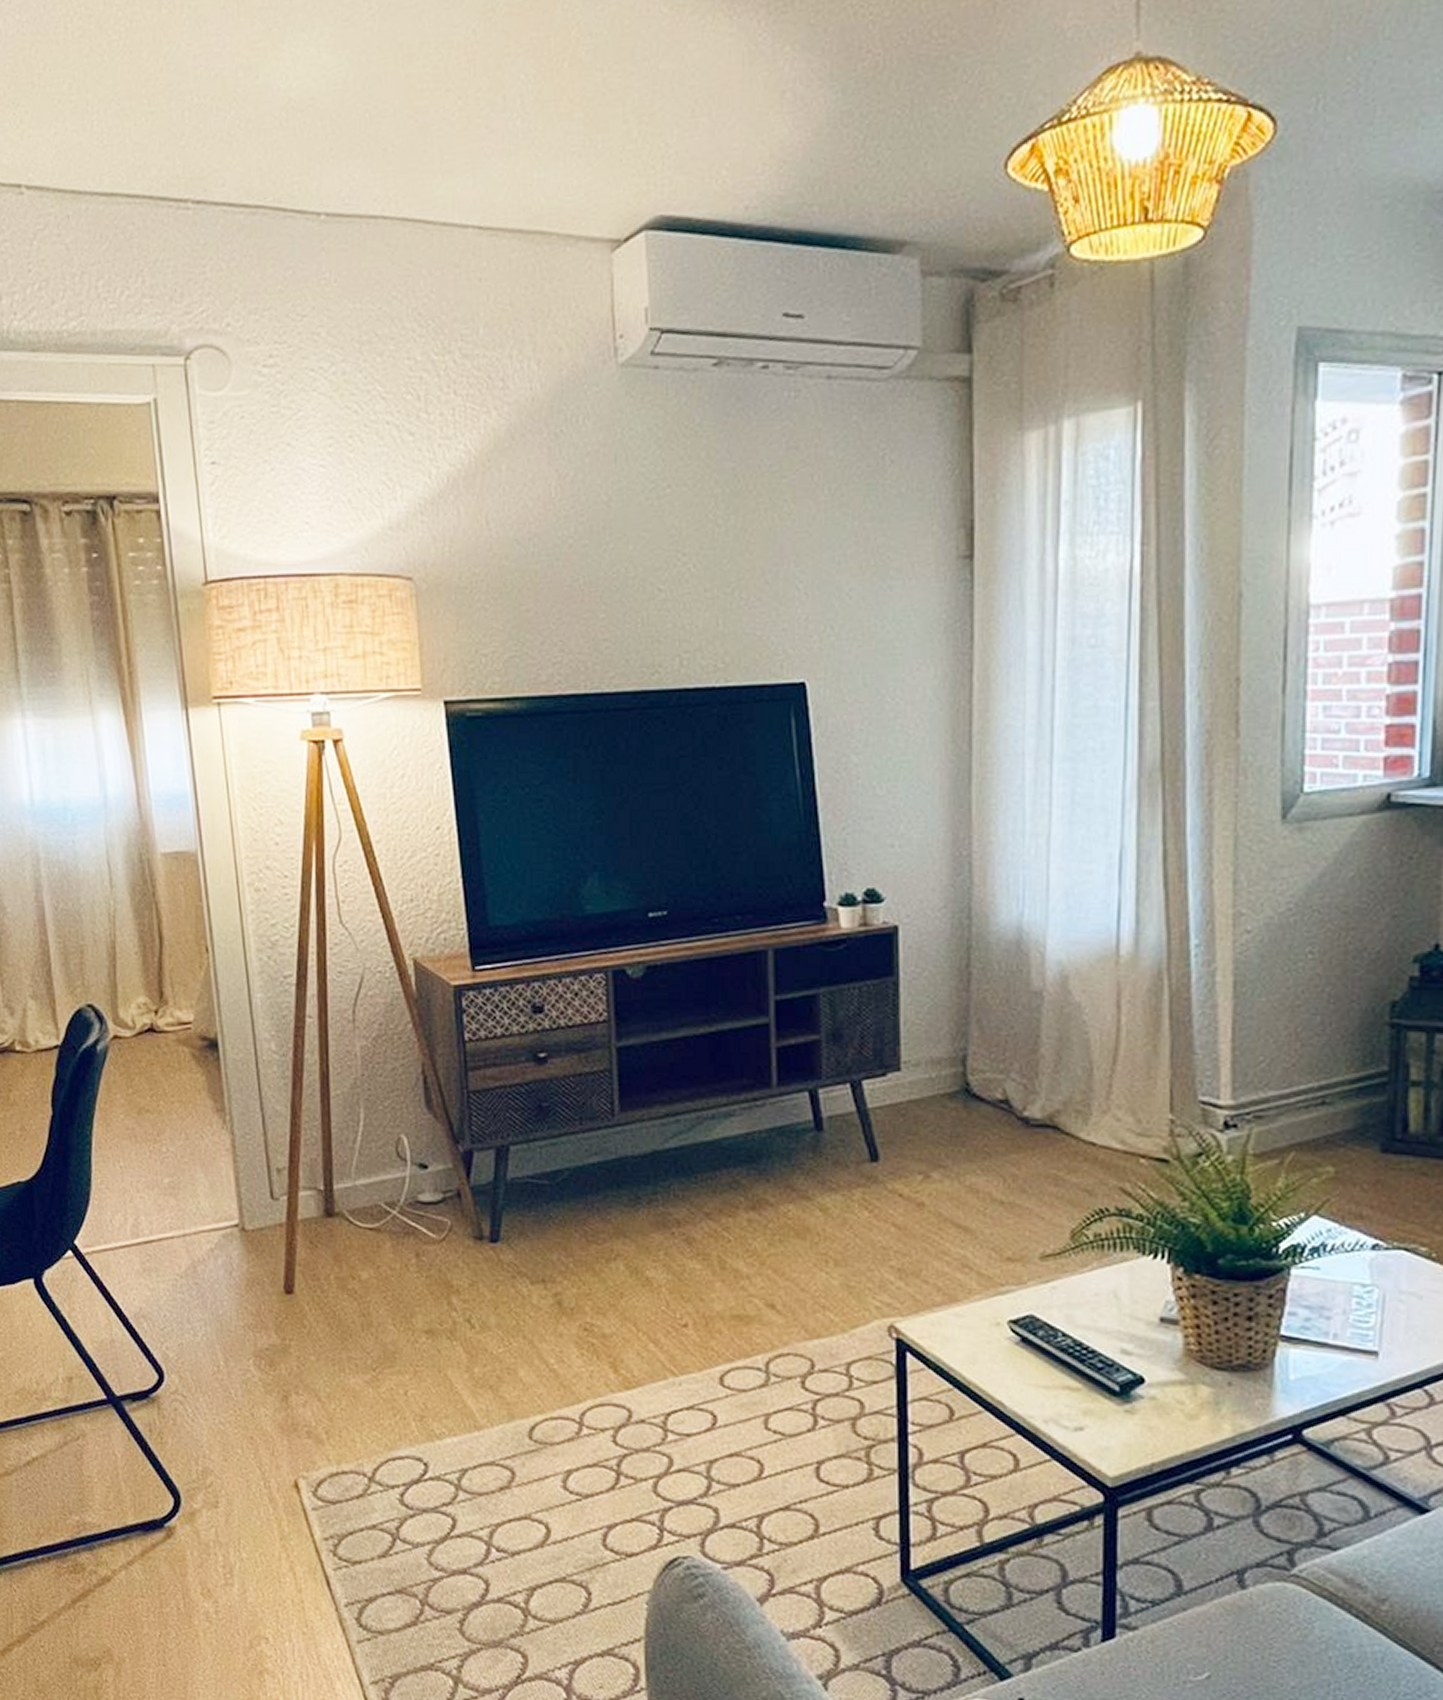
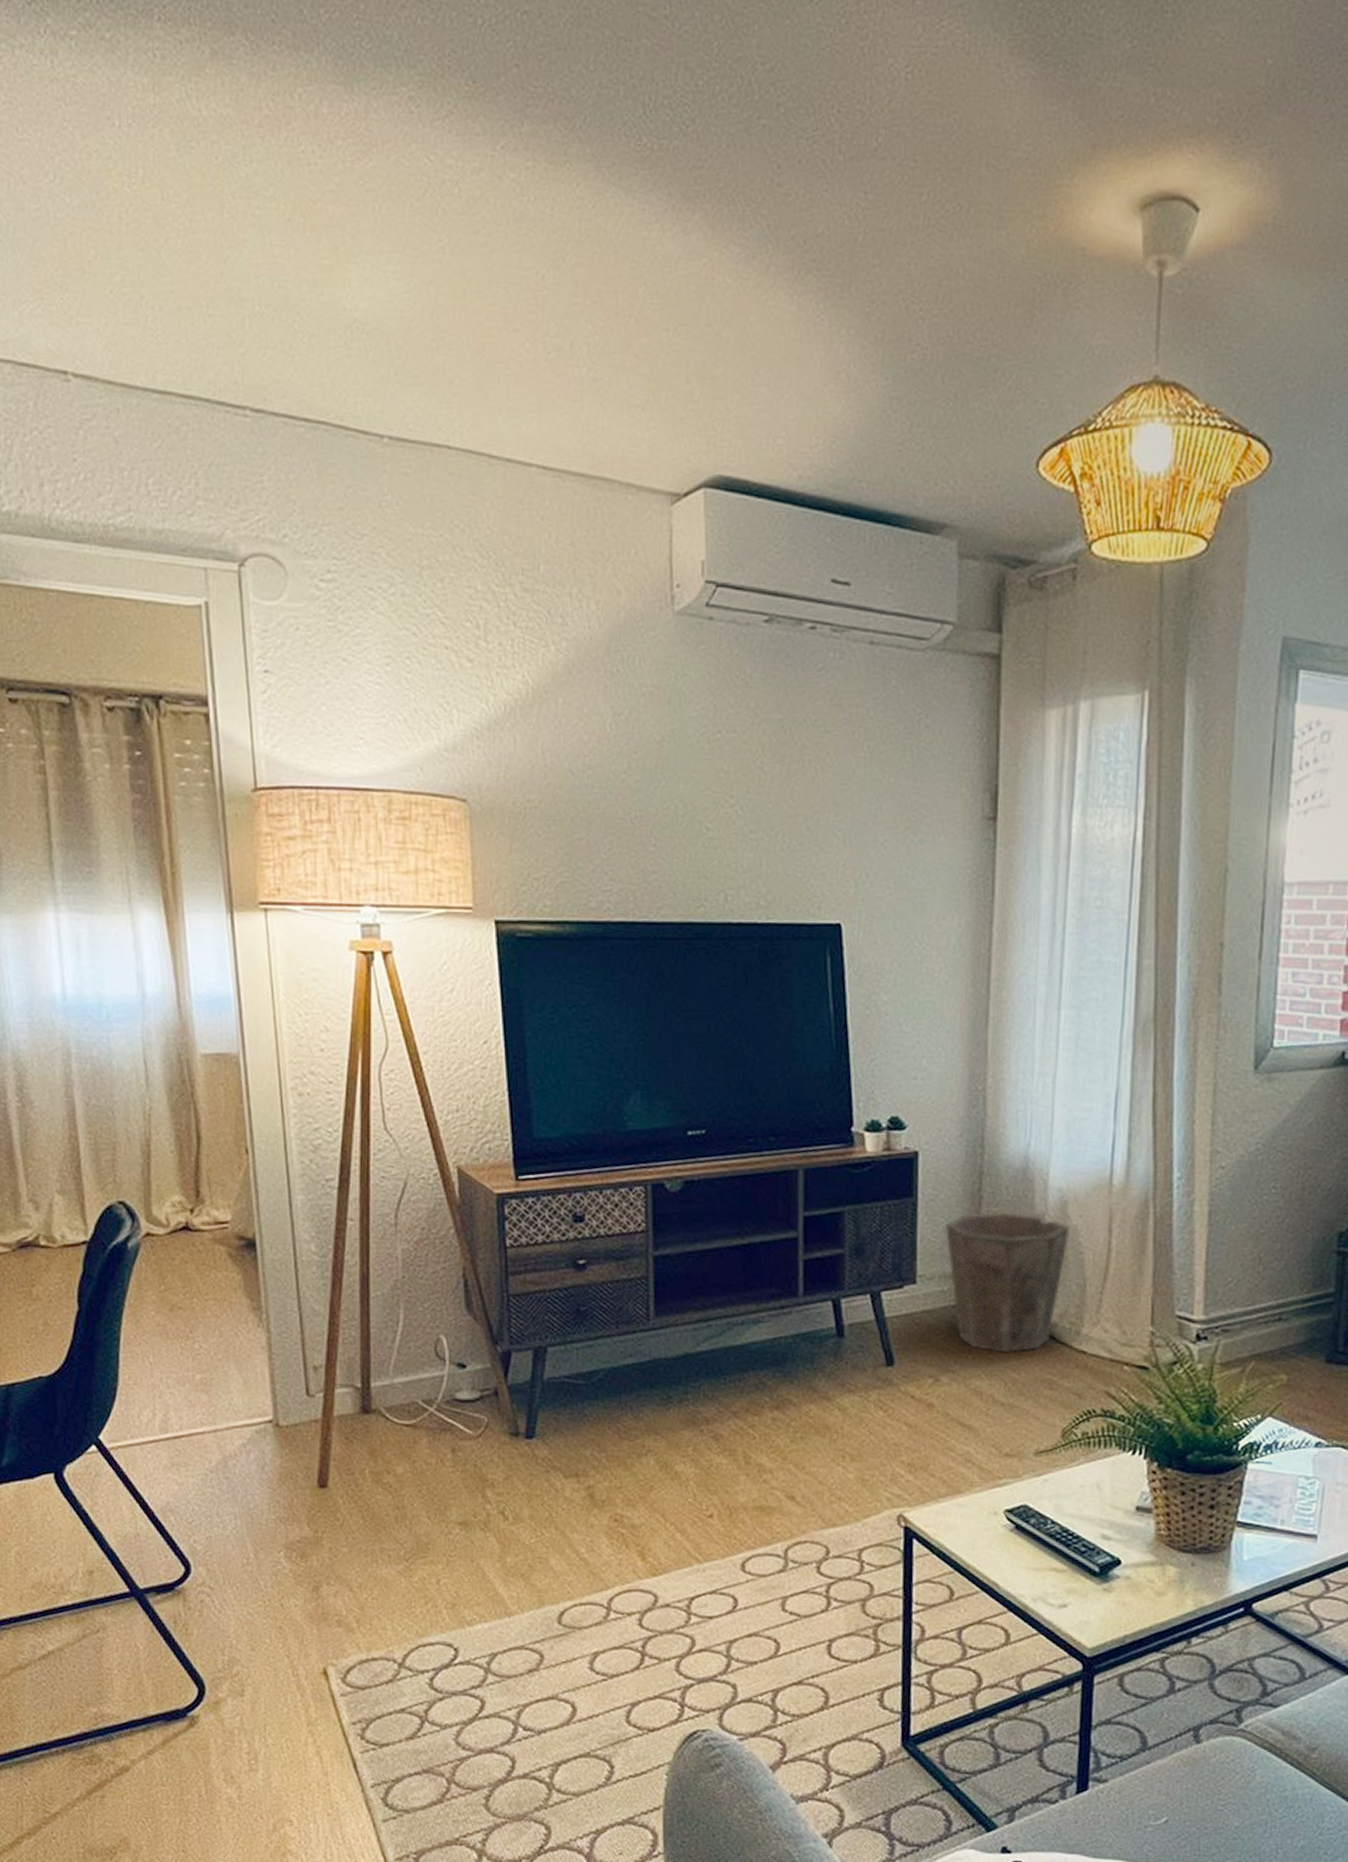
waste bin: none [930,990,1073,1146] -> present [944,1212,1071,1354]

